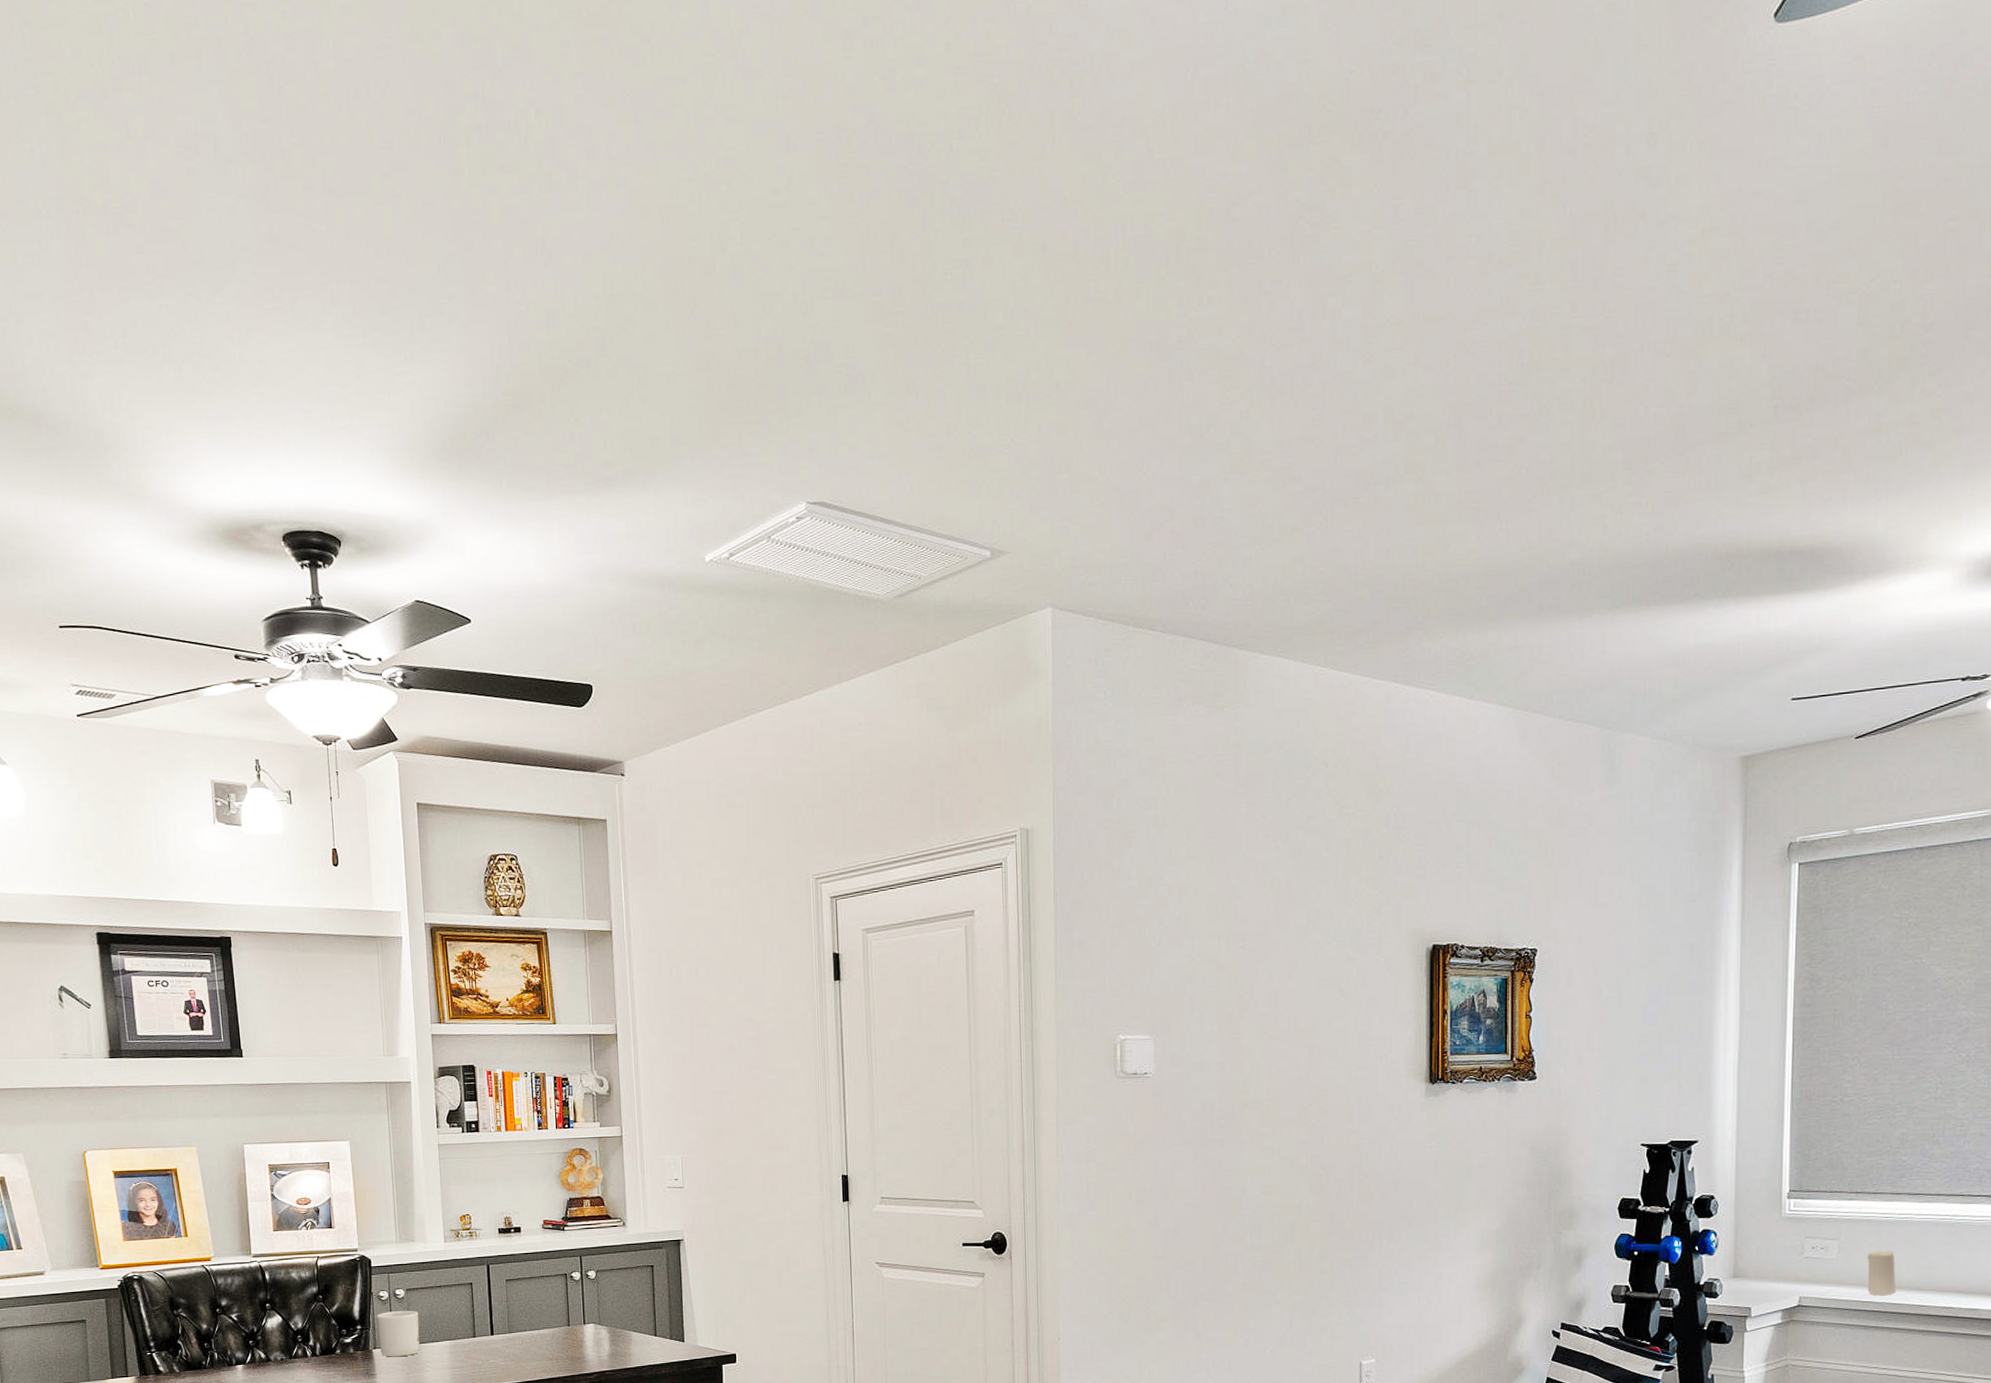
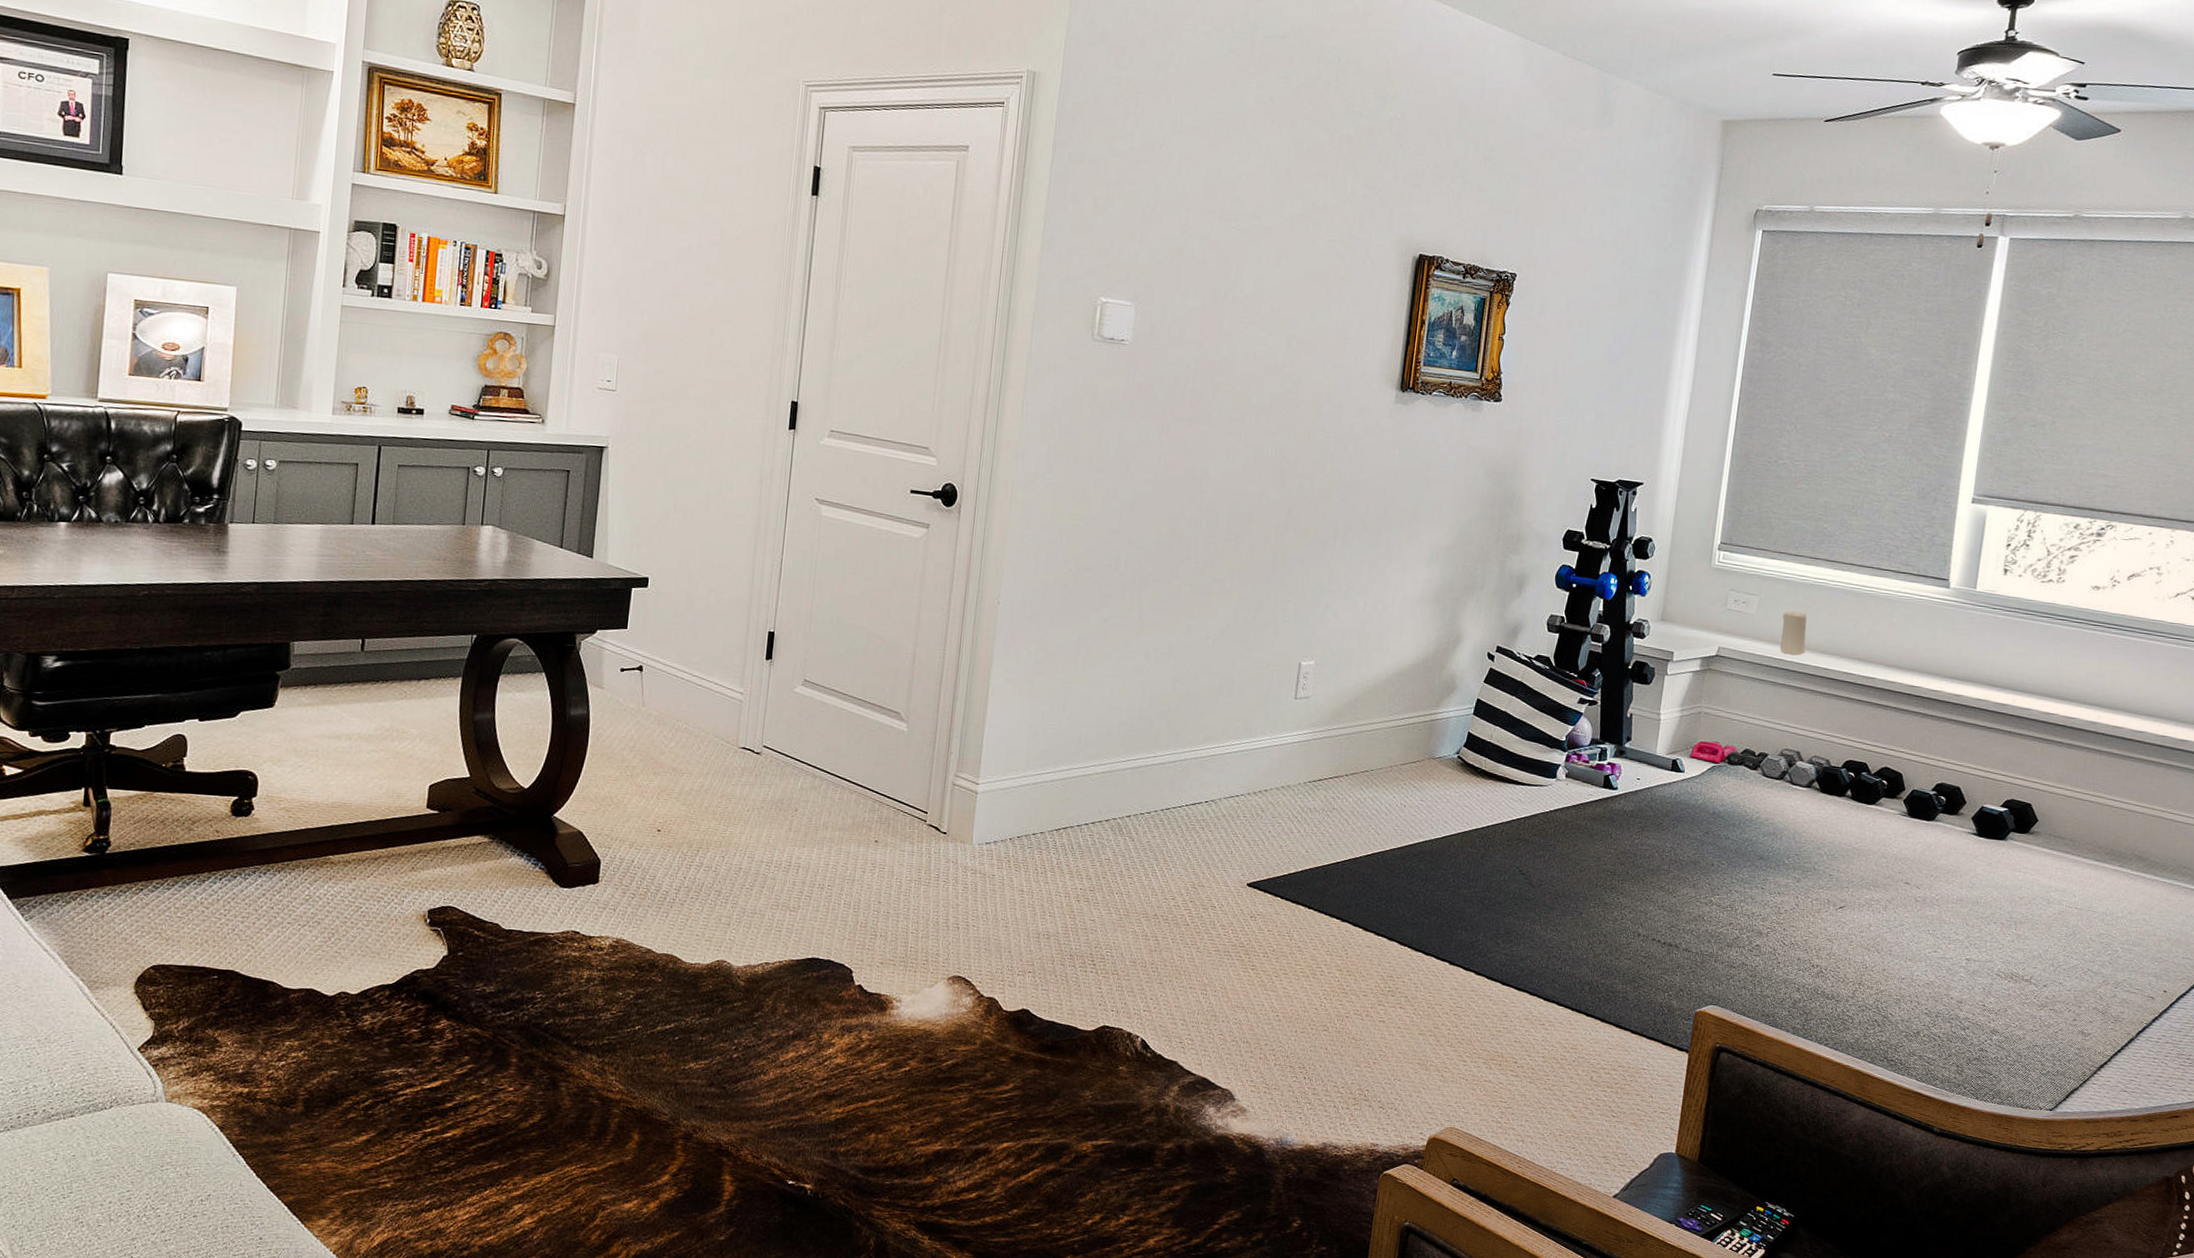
mug: present [377,1311,420,1357] -> none [237,483,290,536]

